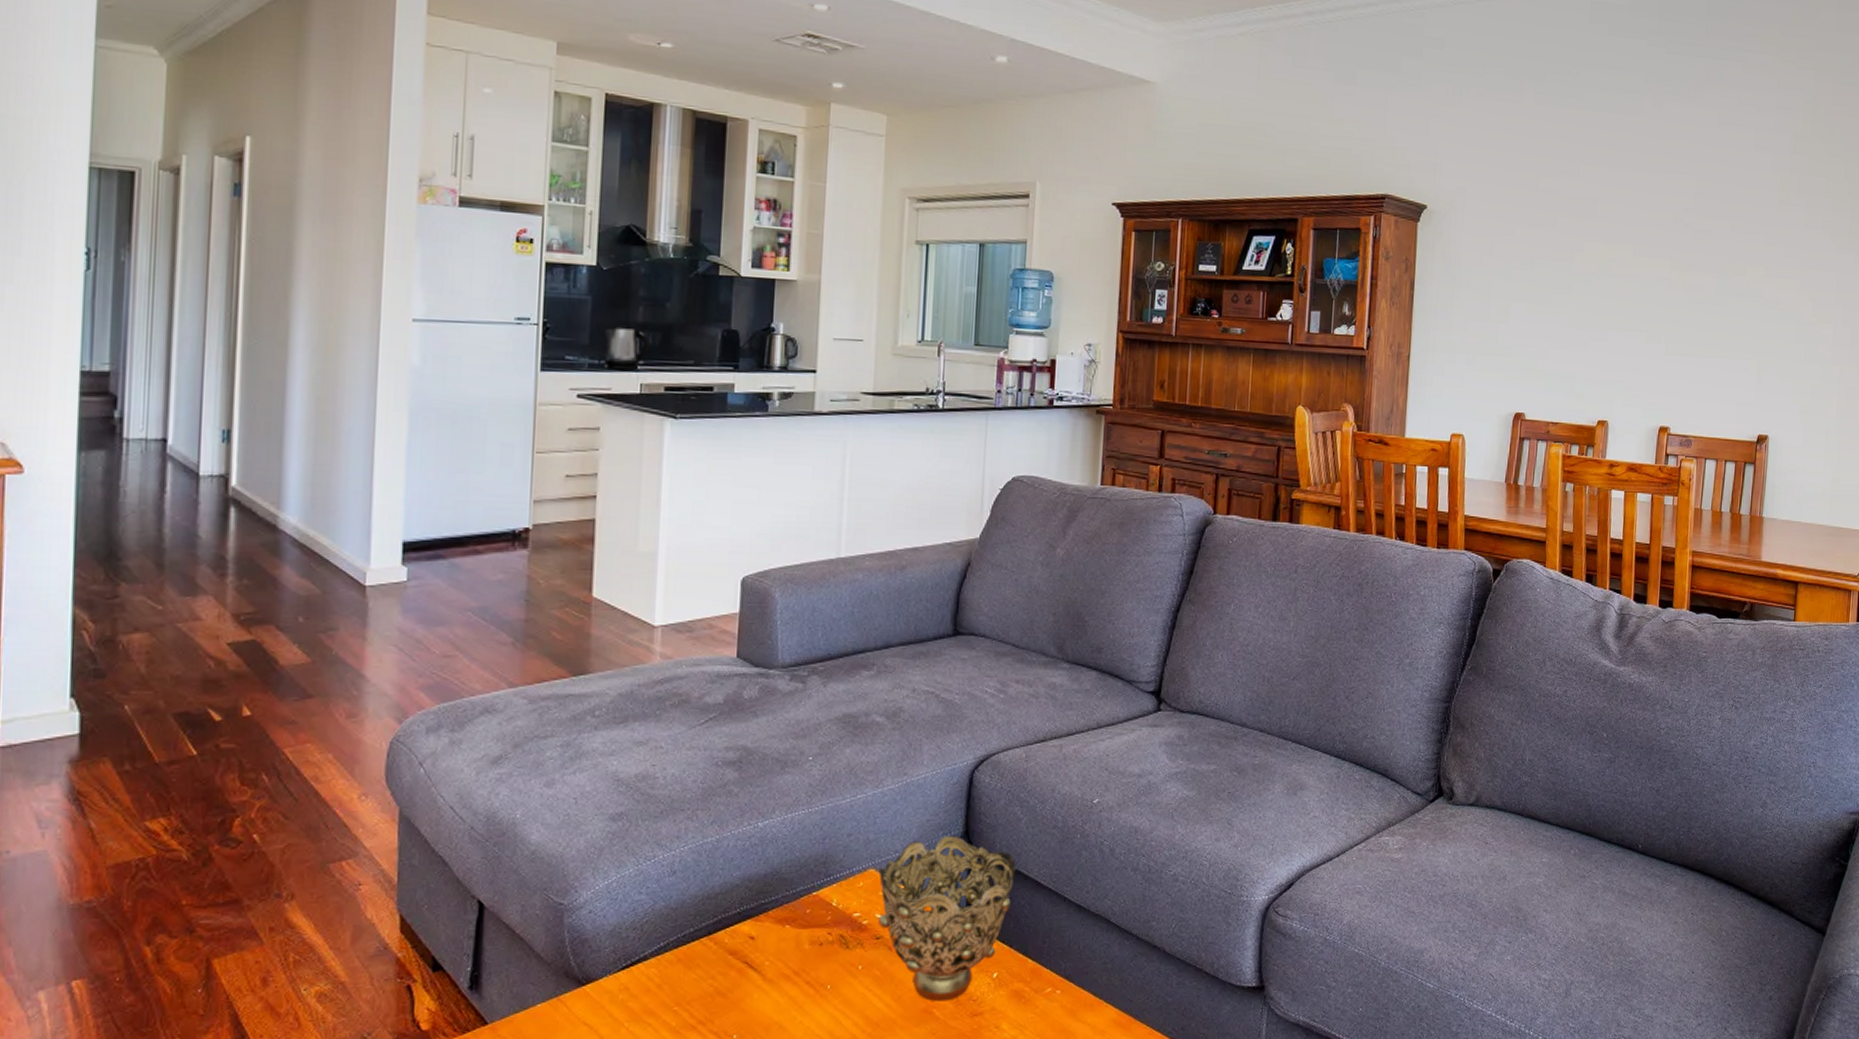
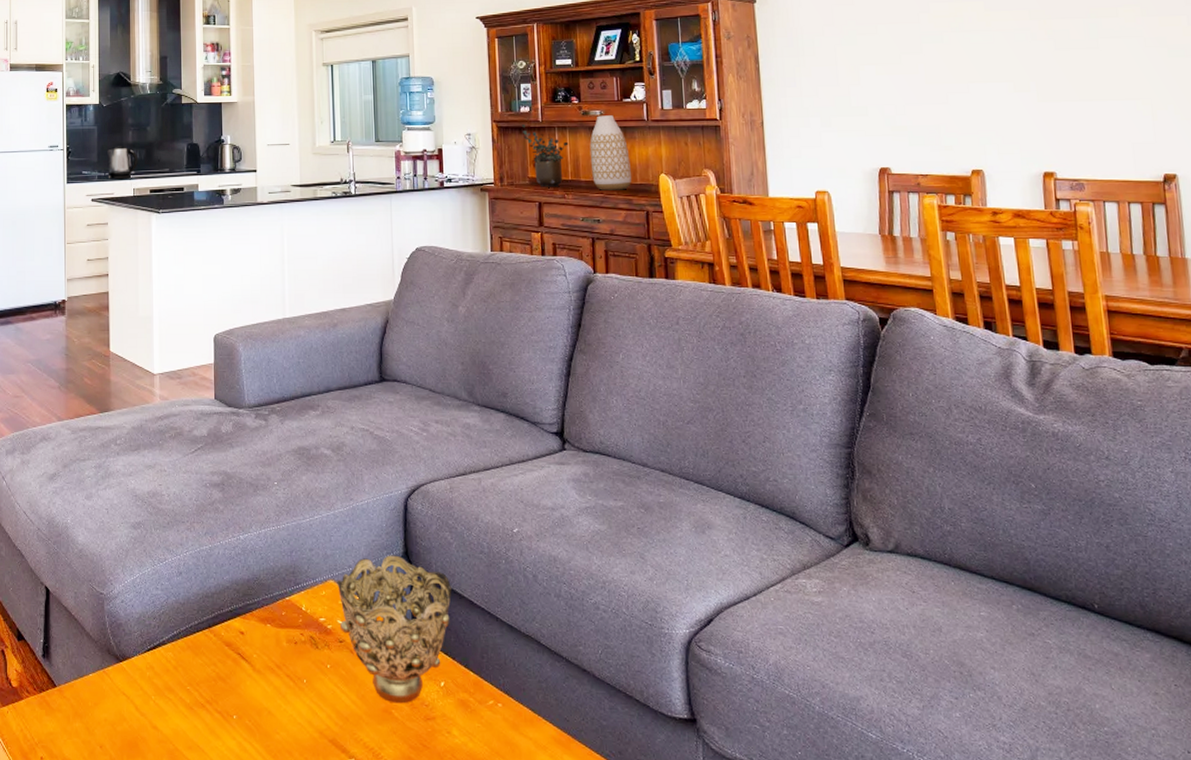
potted plant: none [1151,338,1203,414] -> present [521,125,569,187]
vase: none [1224,334,1268,422] -> present [589,115,632,192]

